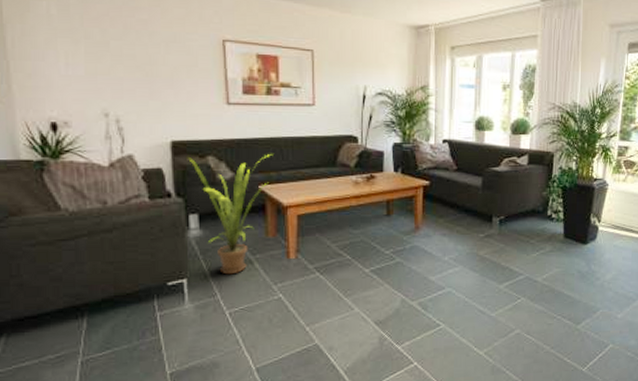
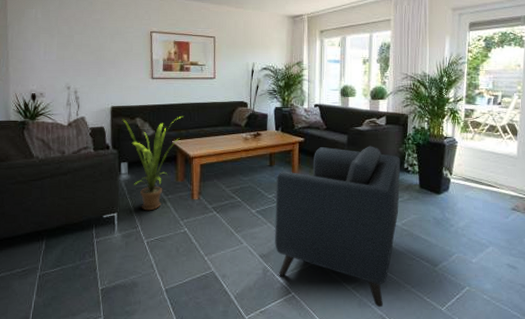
armchair: none [393,190,544,372] -> present [275,146,401,307]

